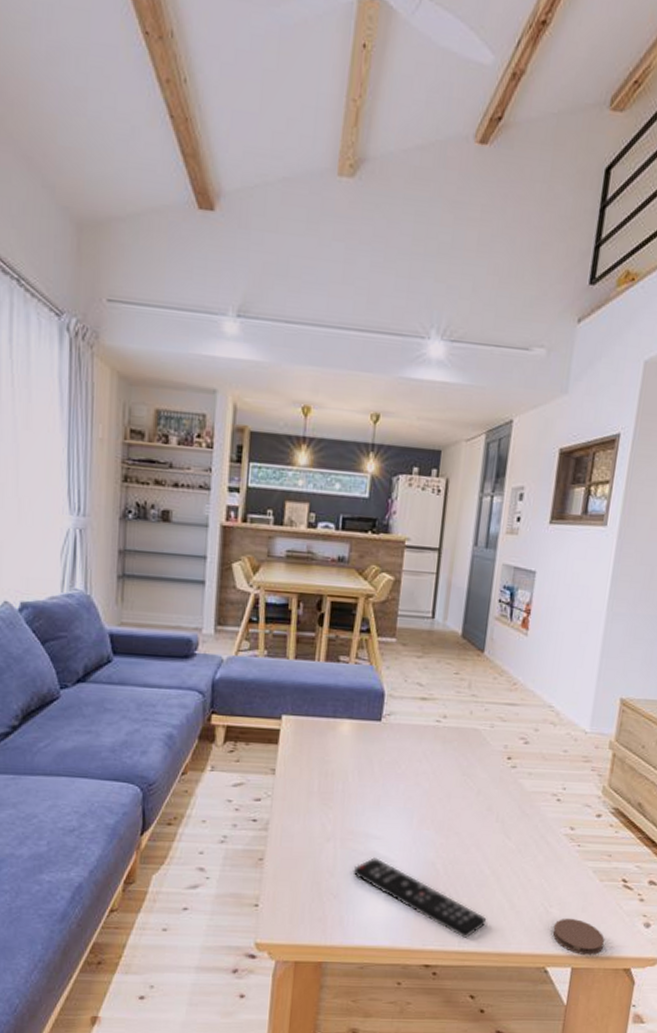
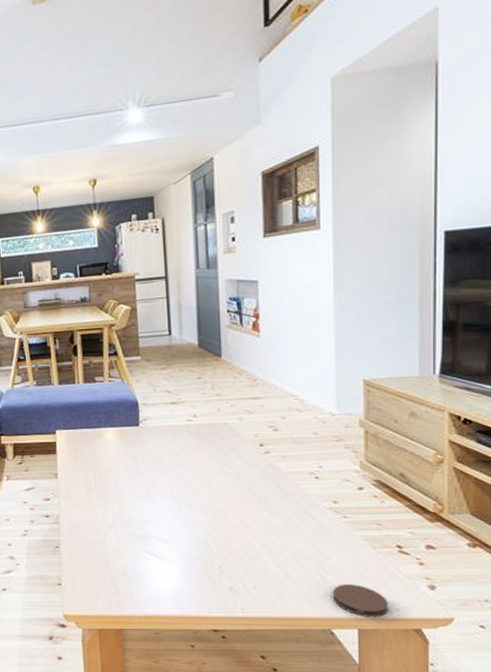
remote control: present [353,857,487,938] -> none [135,540,265,605]

